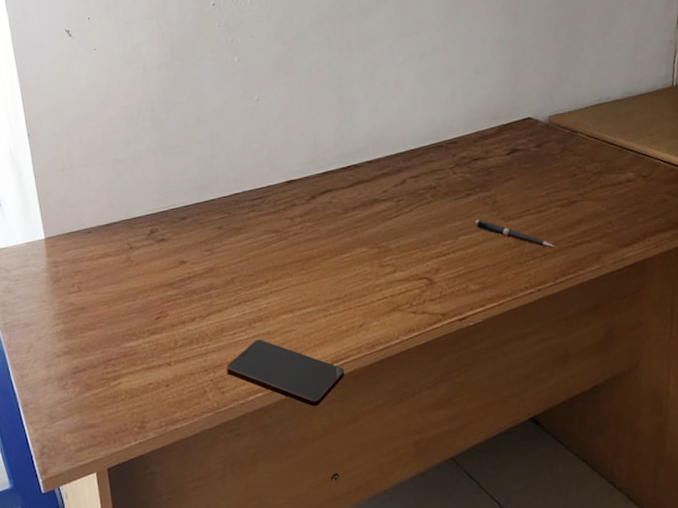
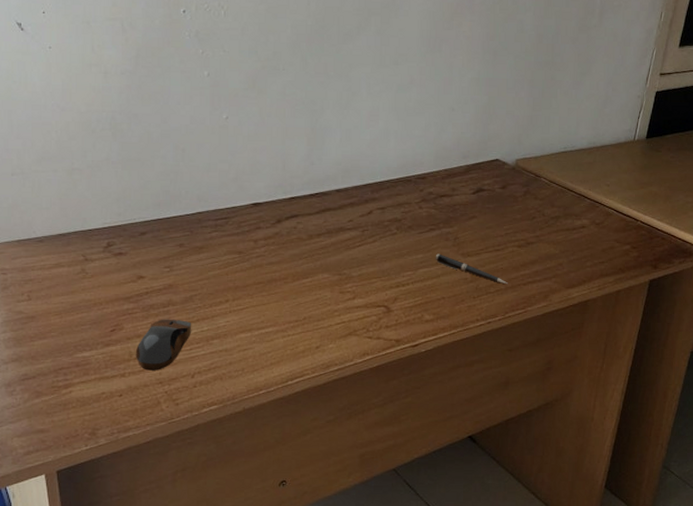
computer mouse: none [180,303,234,358] -> present [135,319,192,370]
phone: present [227,340,345,407] -> none [182,356,299,420]

